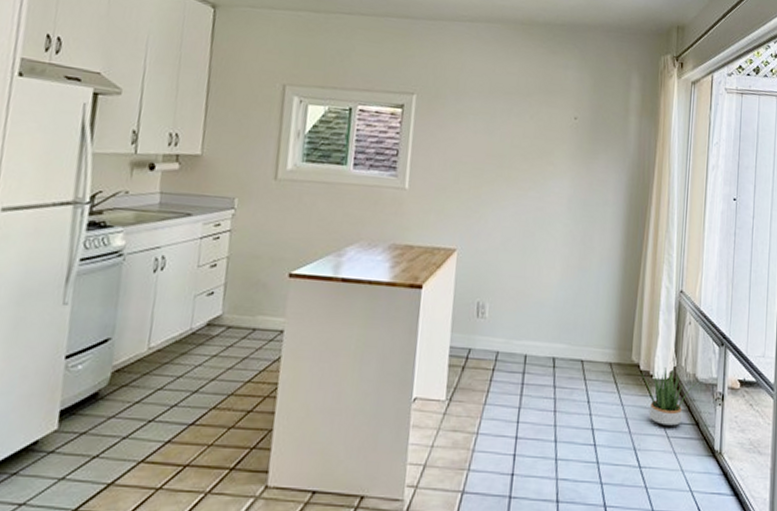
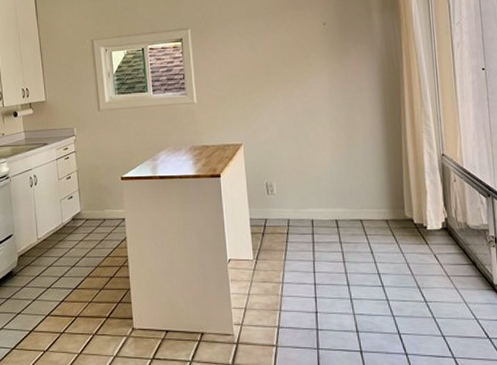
potted plant: present [640,367,697,427] -> none [415,219,469,268]

